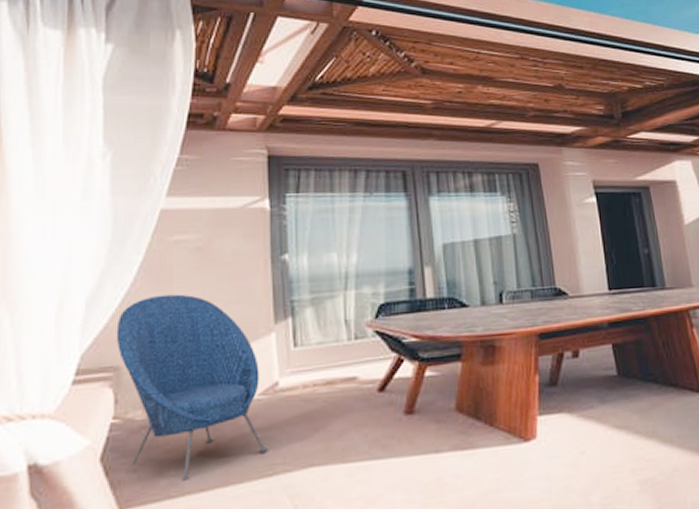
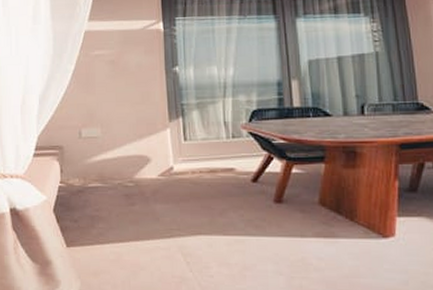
lounge chair: present [116,294,269,483] -> none [59,95,167,234]

